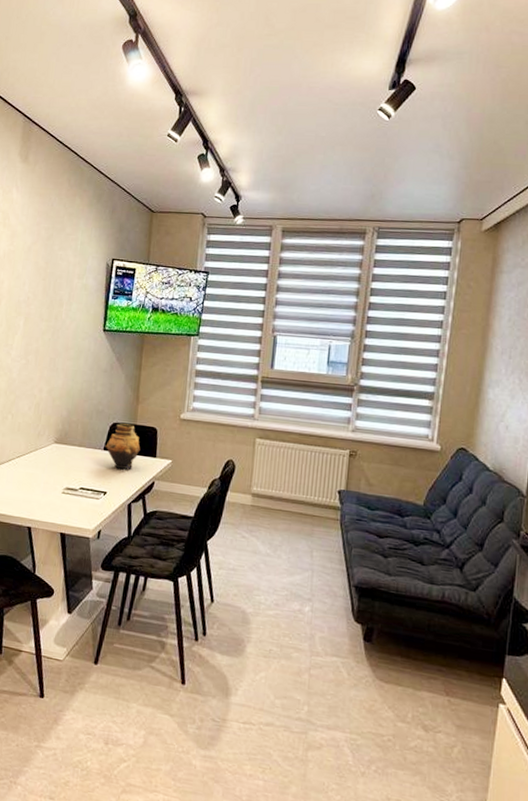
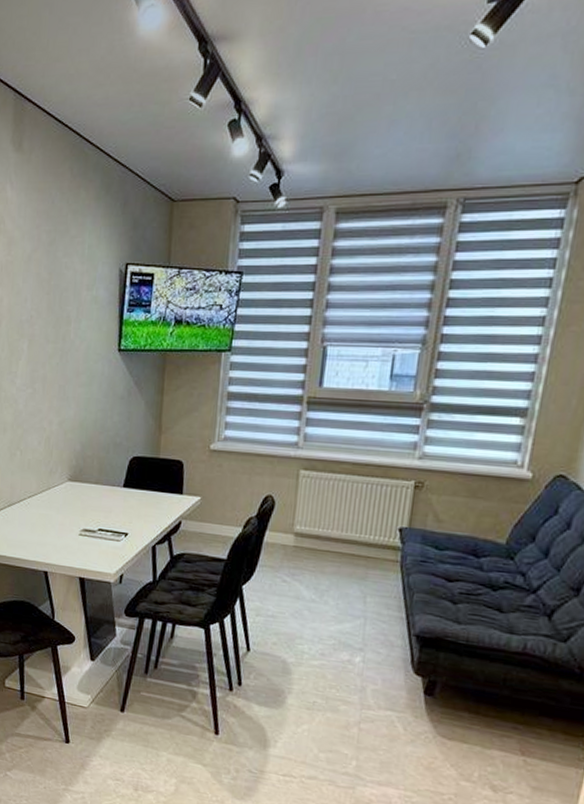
vase: present [105,423,141,470] -> none [125,457,165,509]

